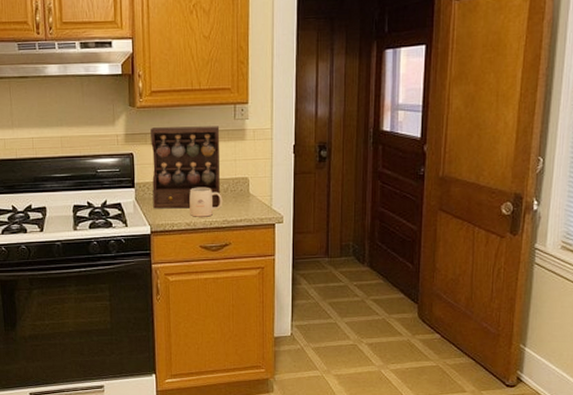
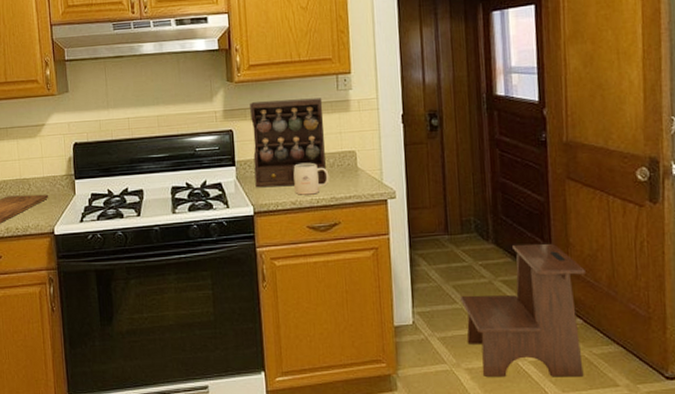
step stool: none [334,267,447,384] -> present [459,243,585,377]

